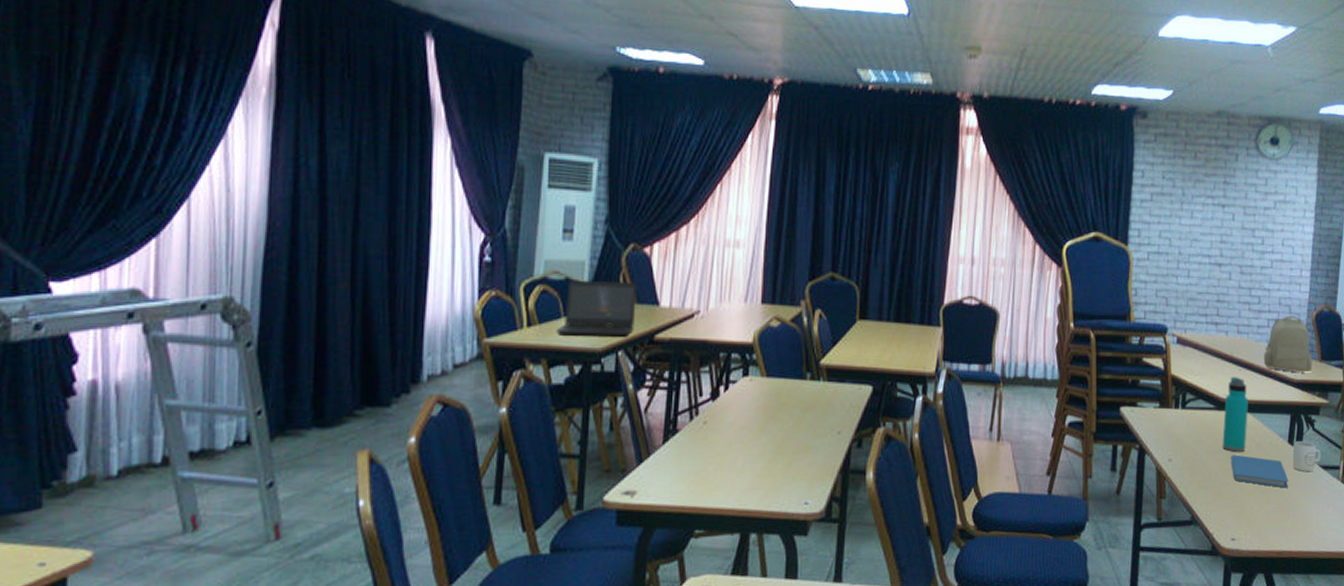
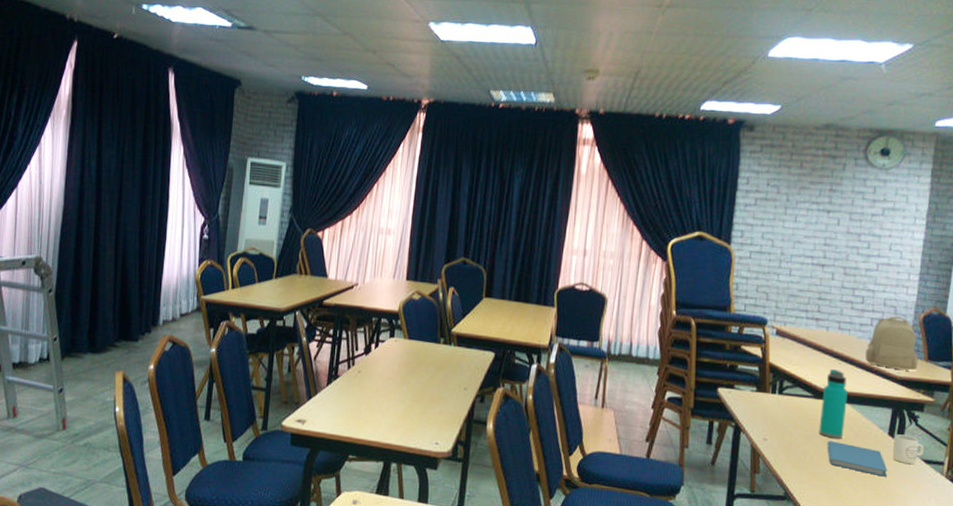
laptop computer: present [556,280,637,337] -> none [252,255,311,300]

